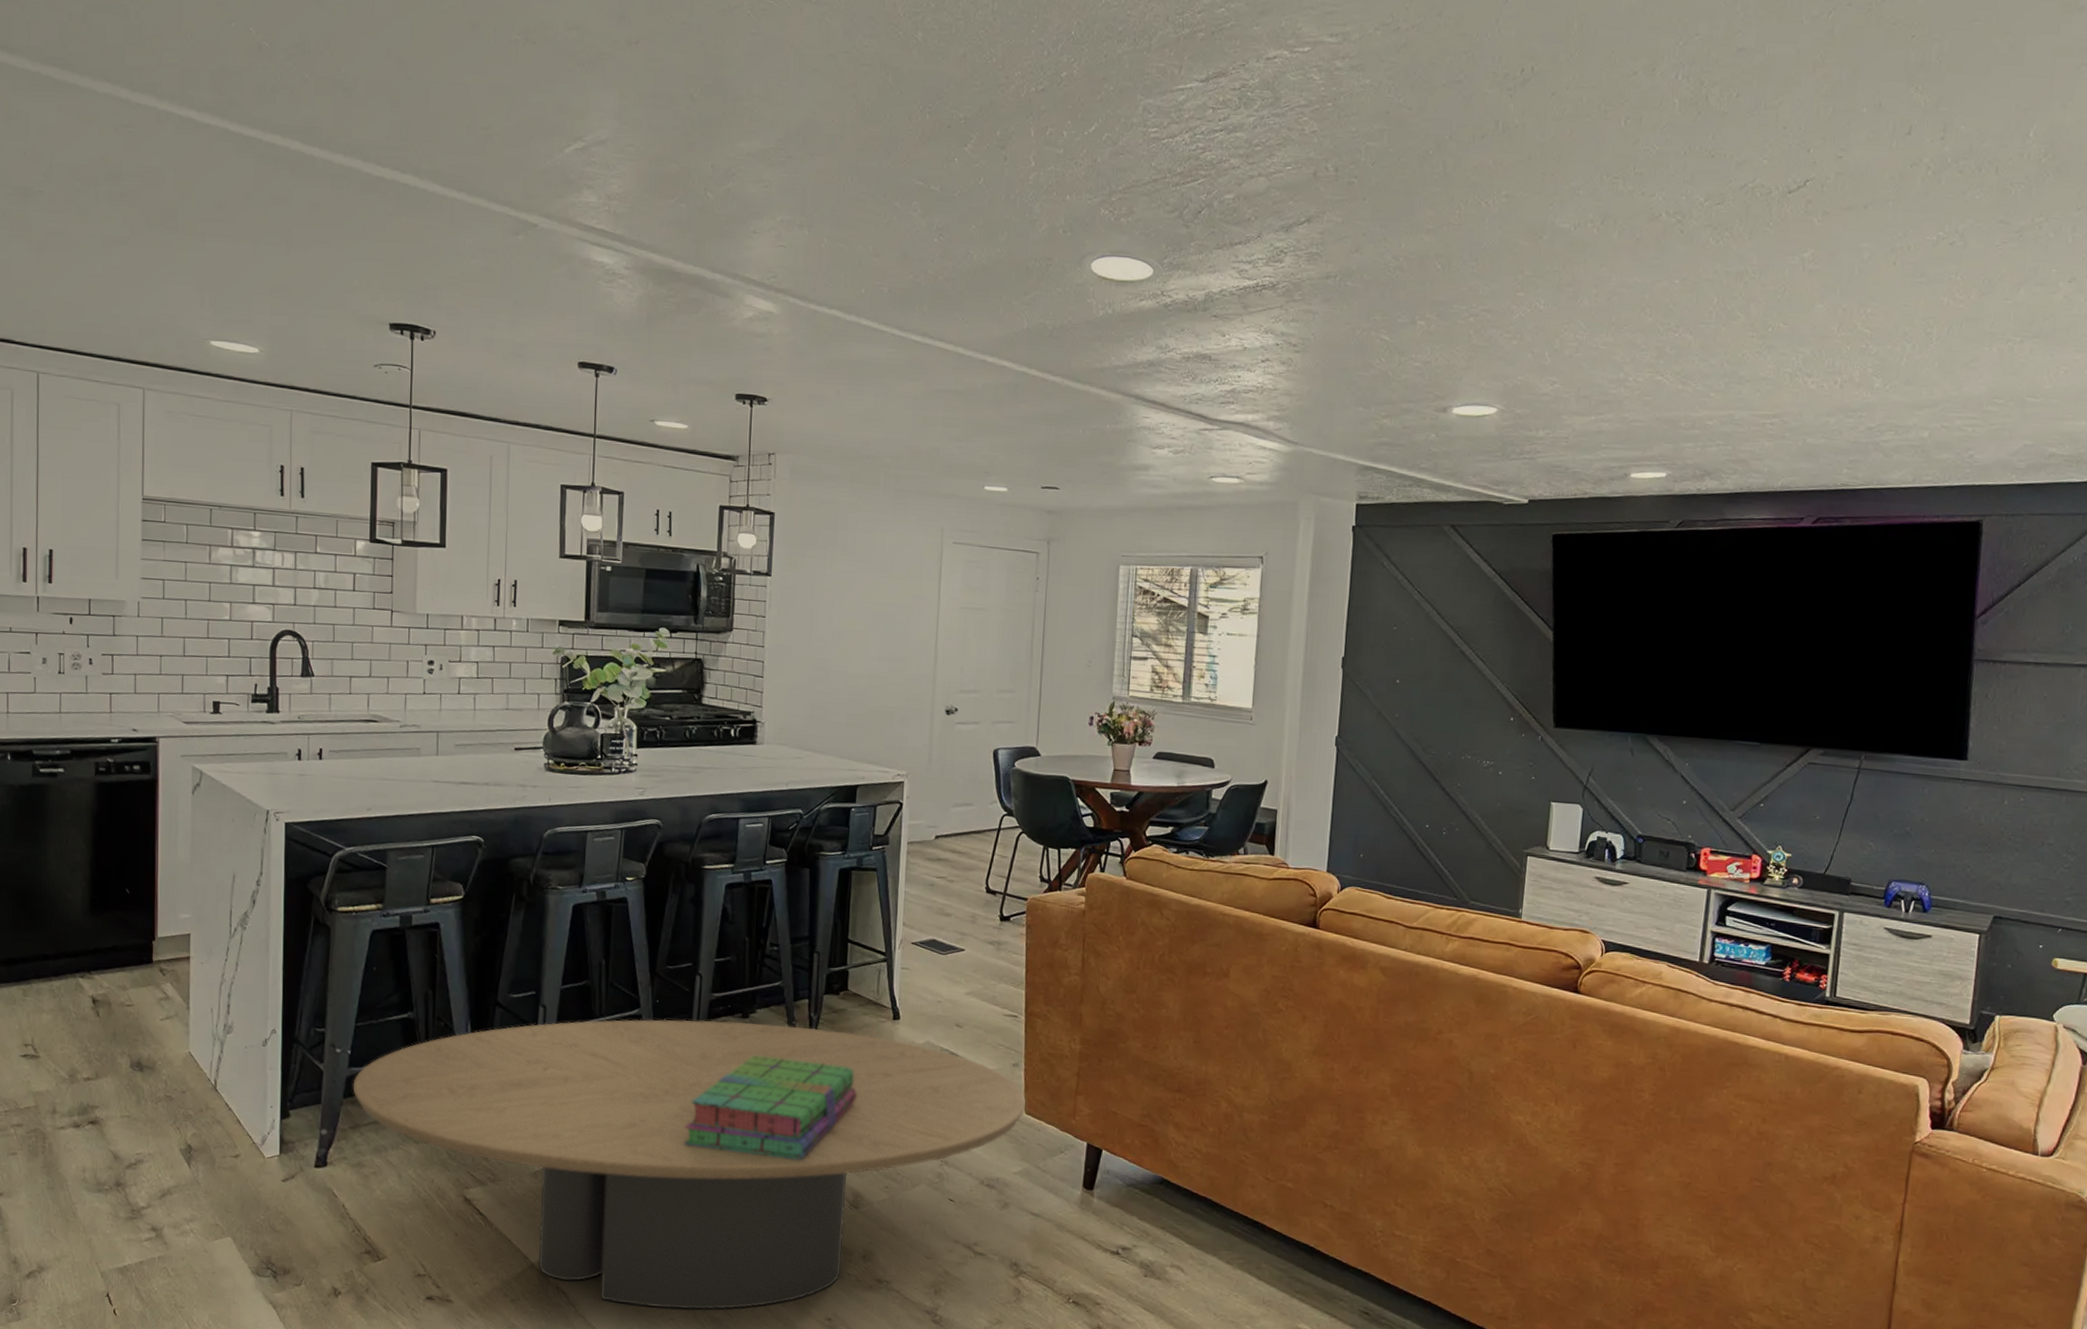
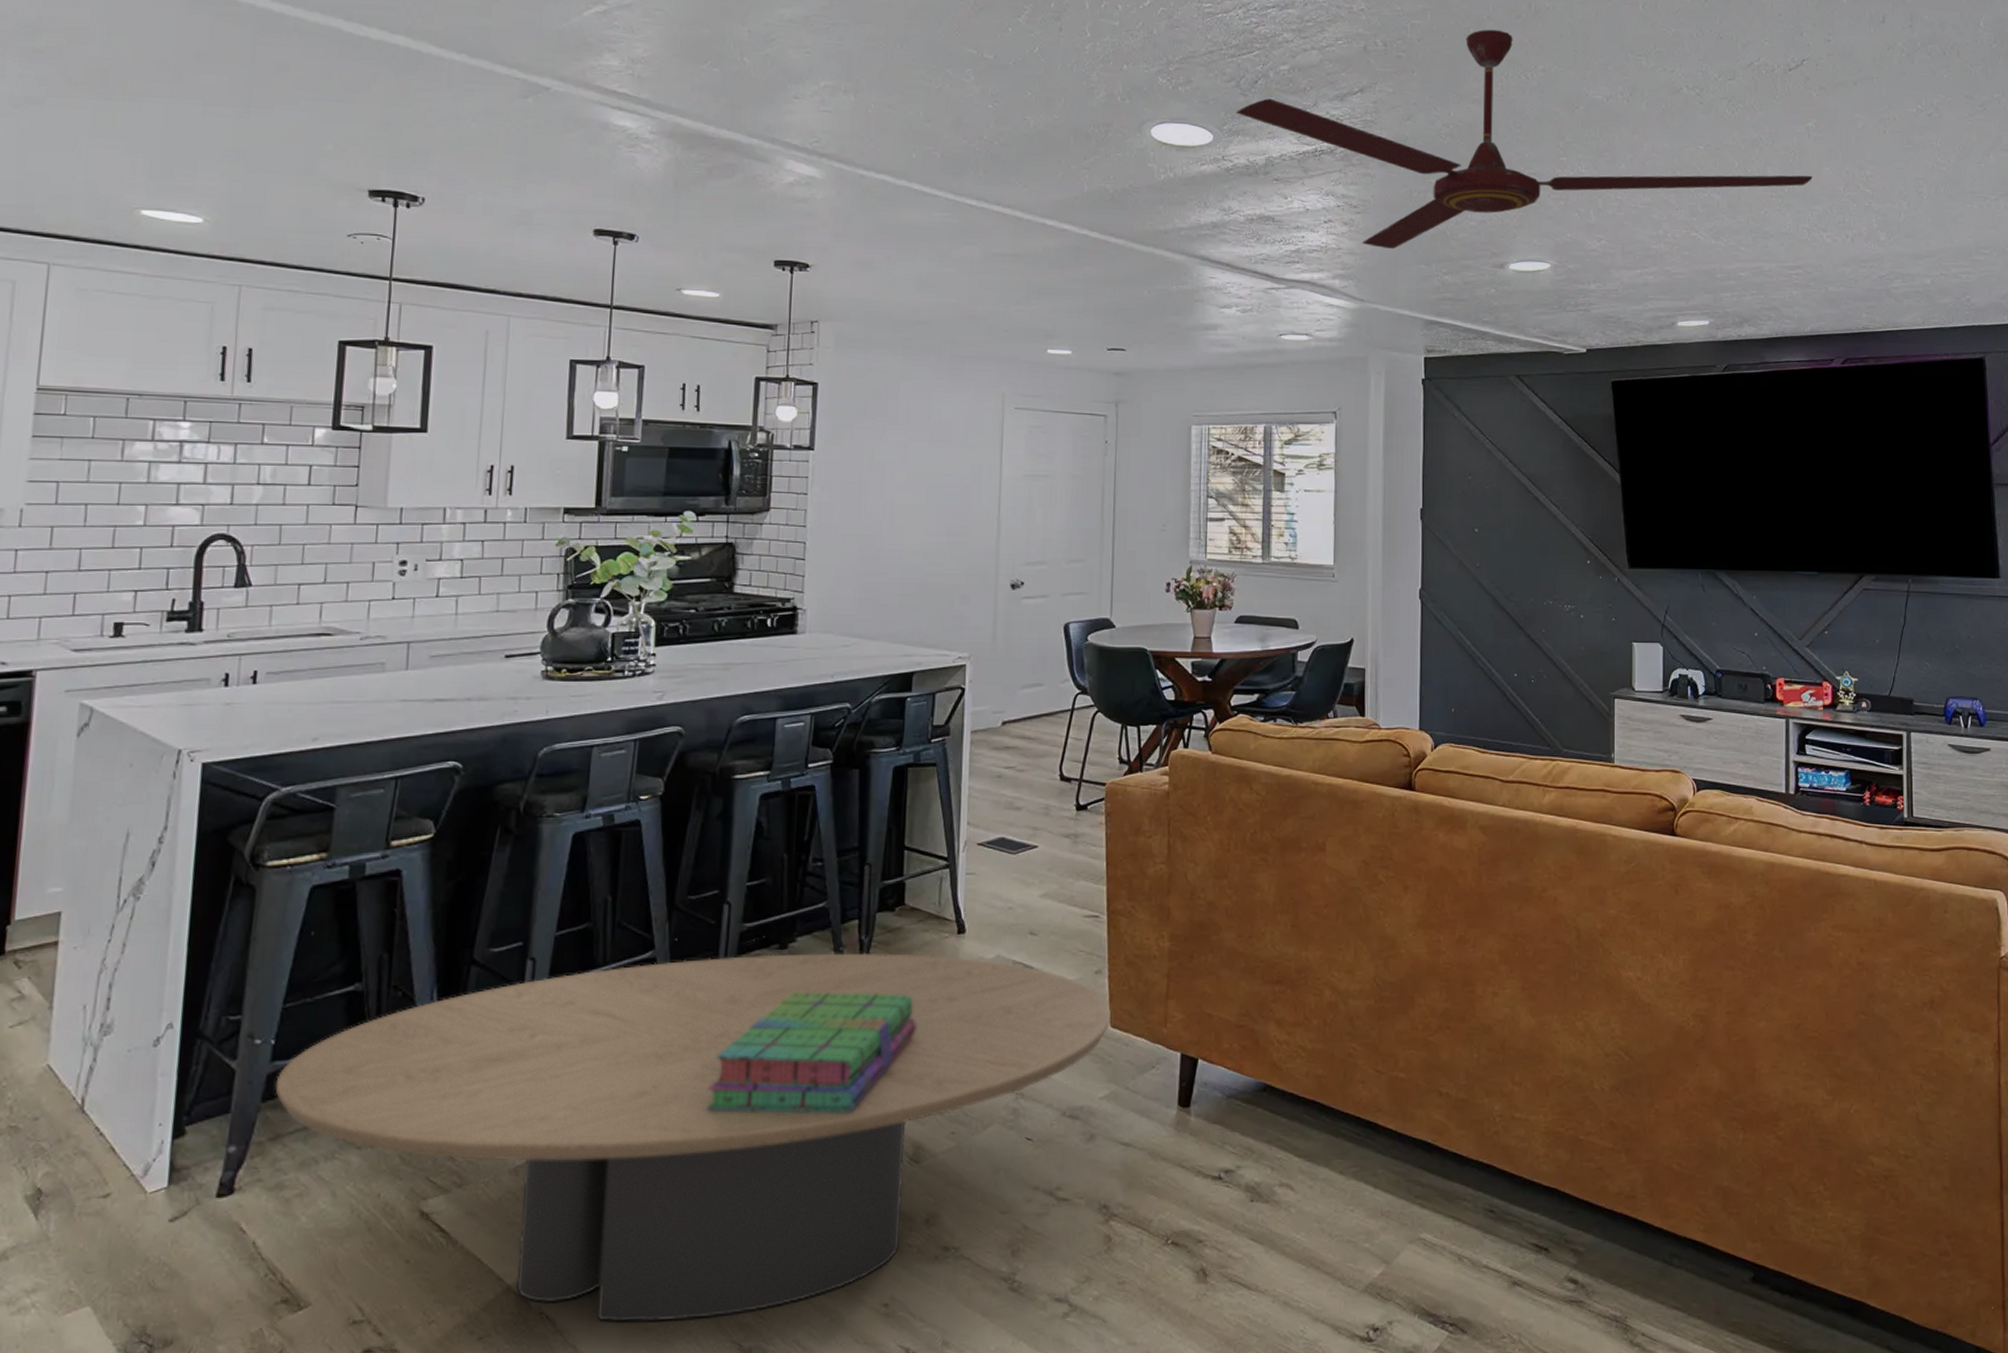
ceiling fan: none [1177,150,1802,391] -> present [1235,29,1812,250]

